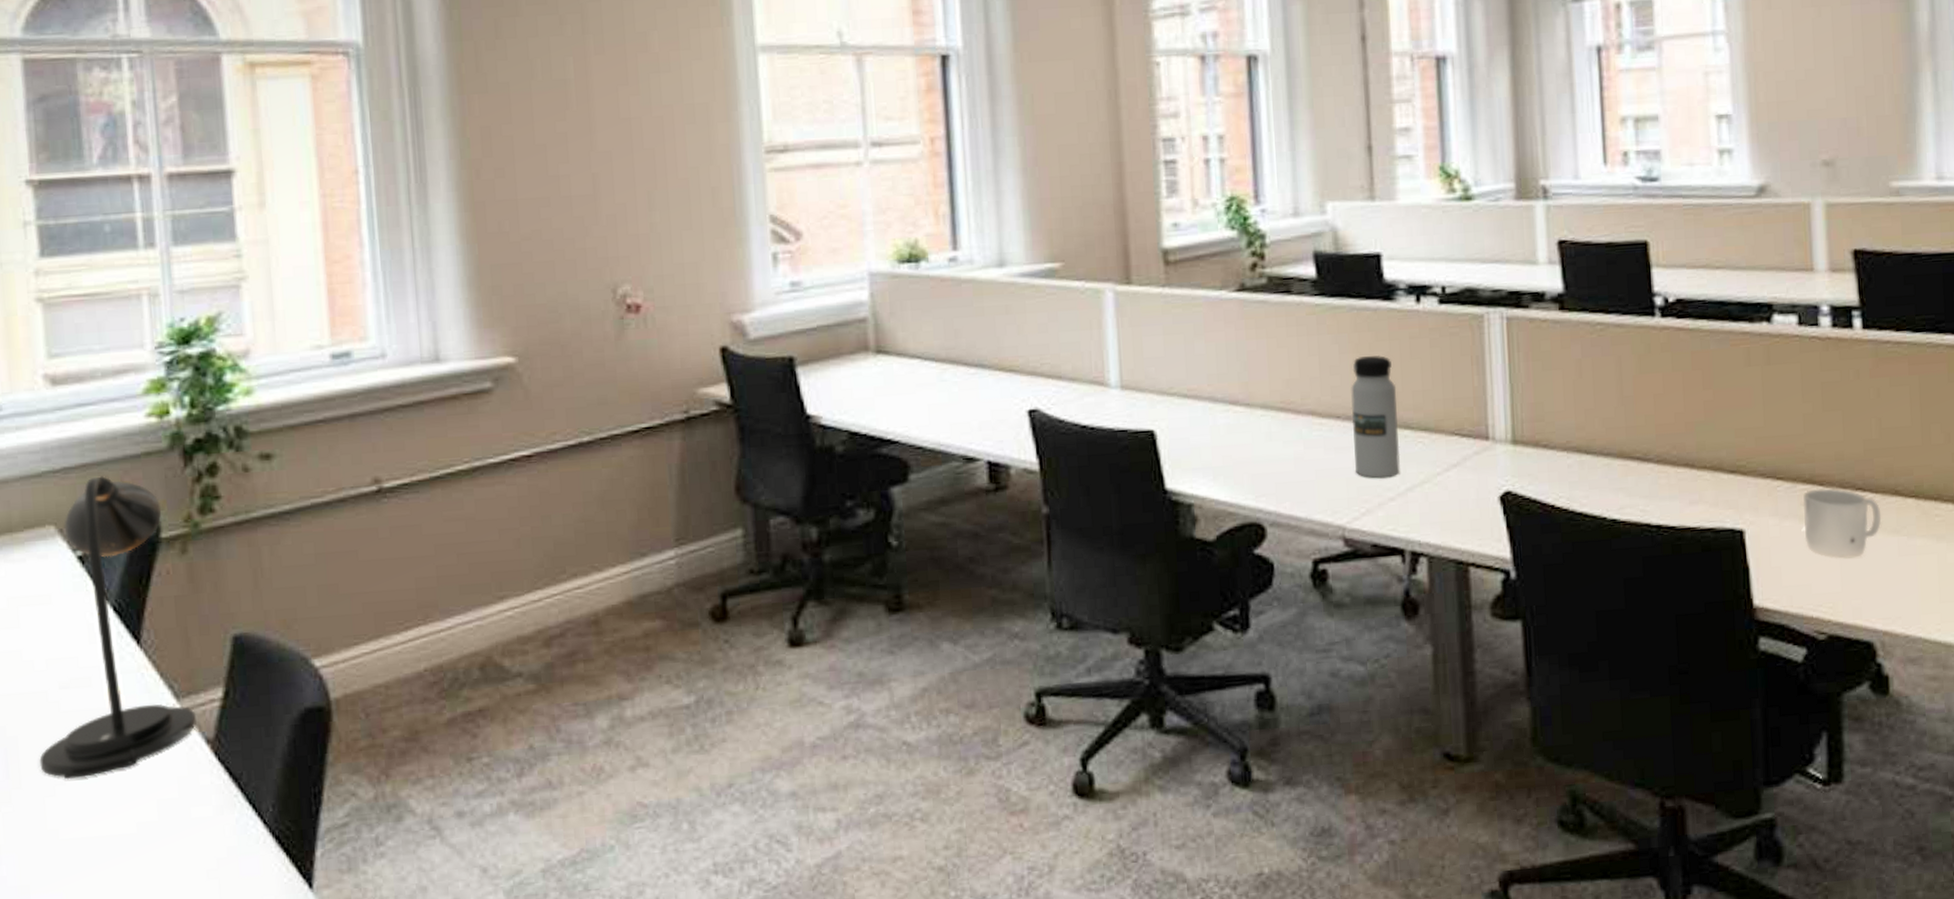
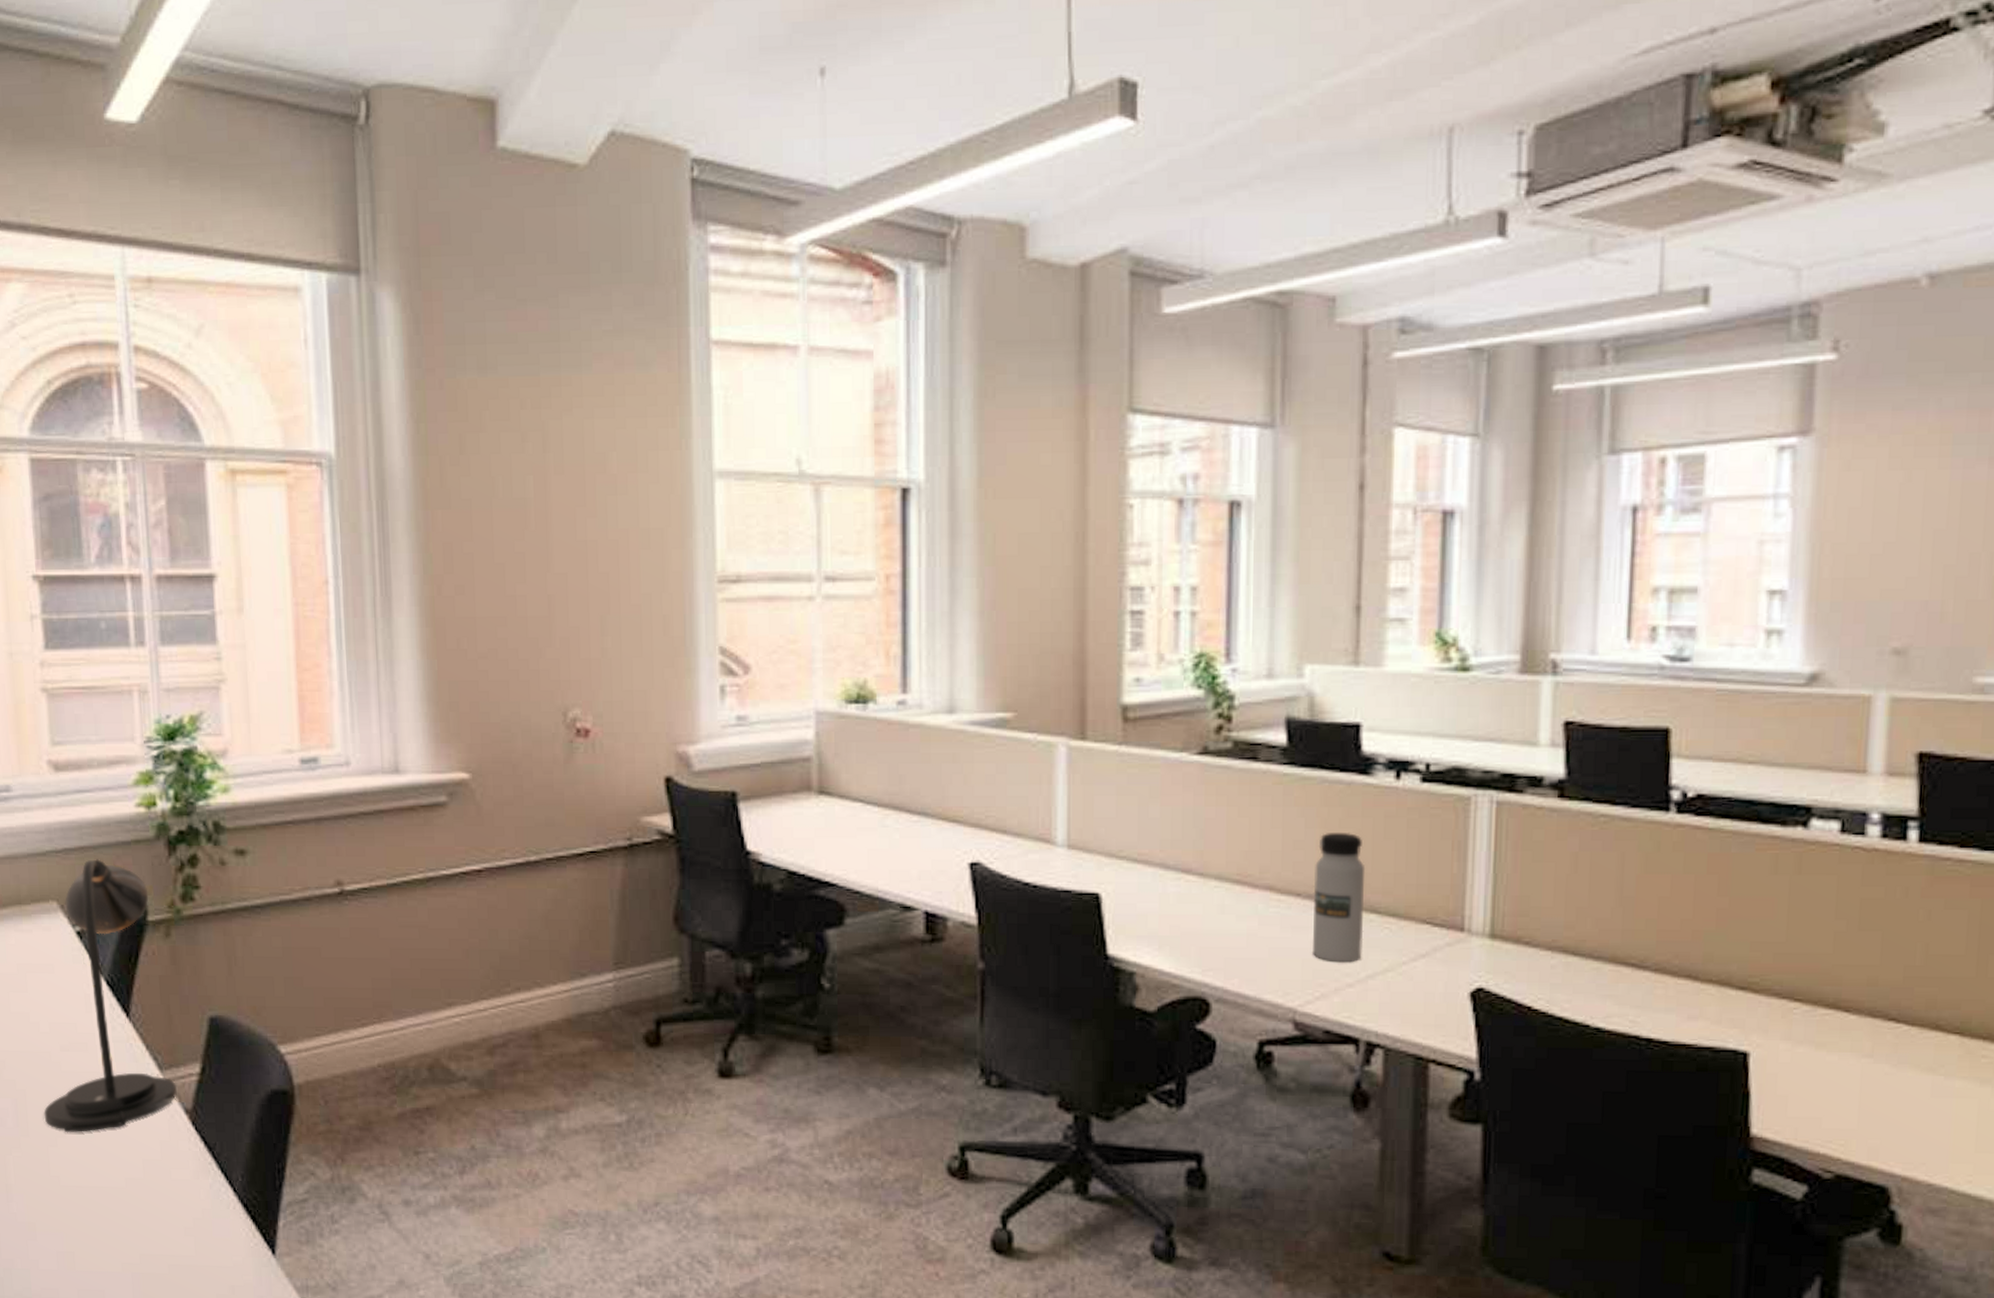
mug: present [1803,488,1882,559] -> none [1819,1015,1916,1094]

